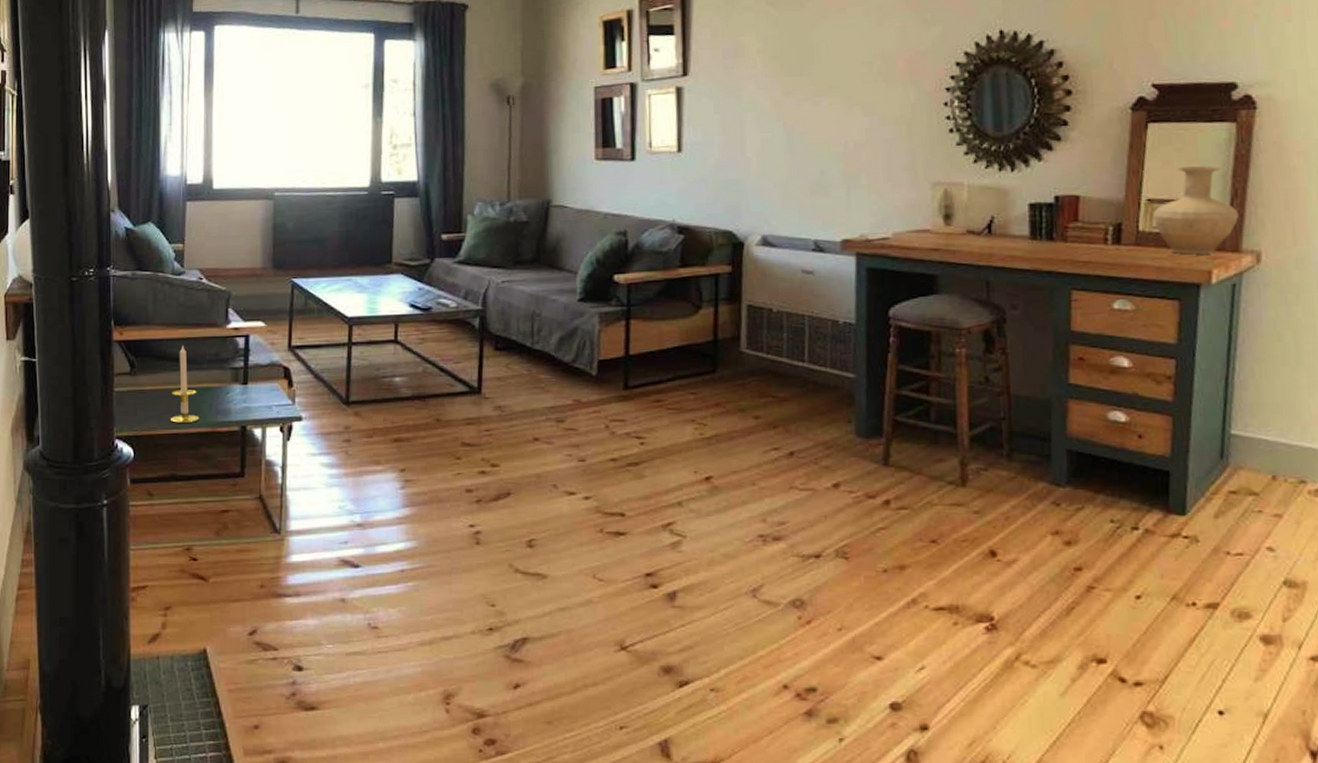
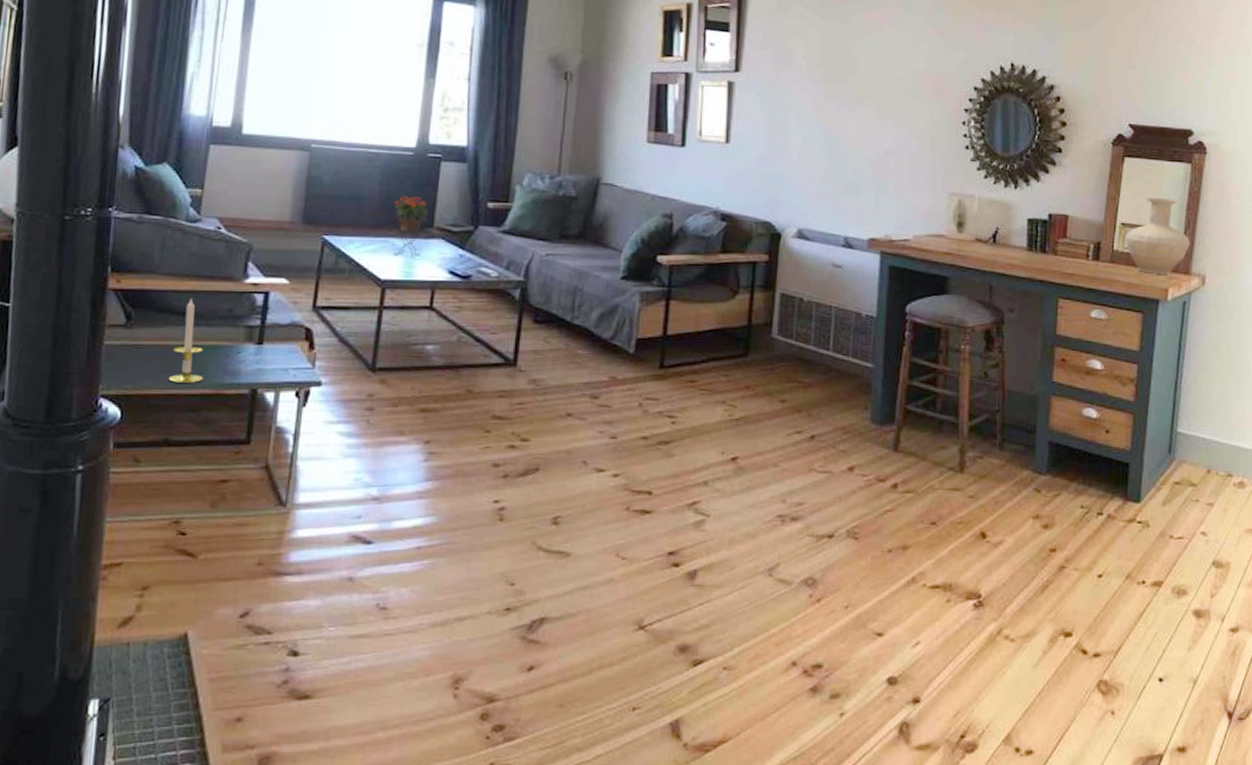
potted flower: none [355,234,386,295] -> present [393,196,428,258]

